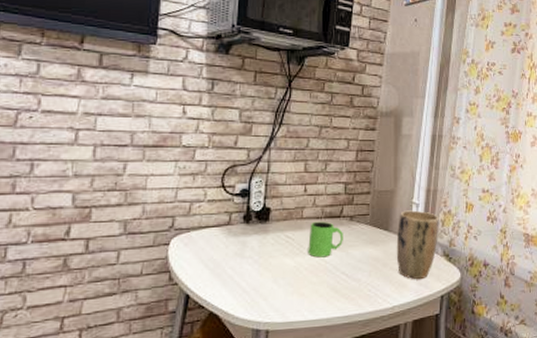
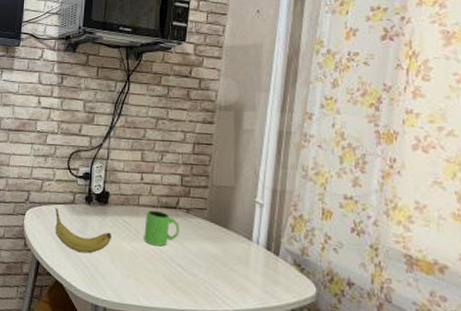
fruit: none [207,231,273,277] -> present [55,207,111,254]
plant pot: present [396,210,439,280] -> none [237,209,289,287]

